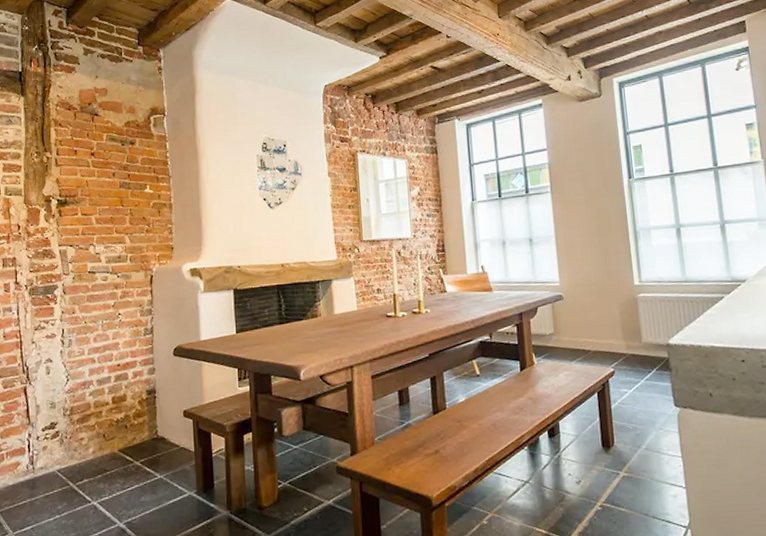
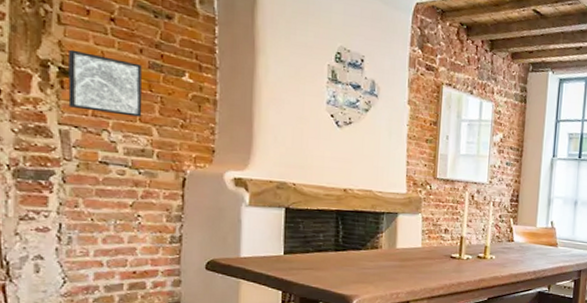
wall art: none [64,184,117,231] -> present [68,49,143,117]

